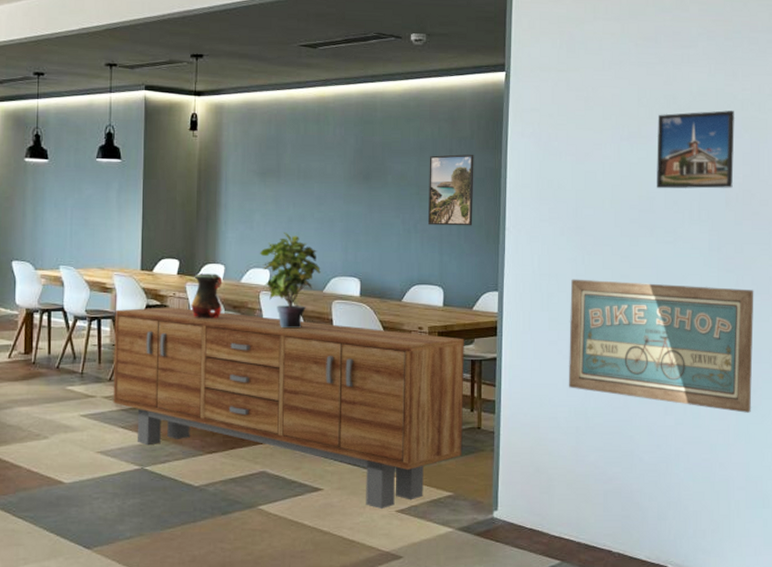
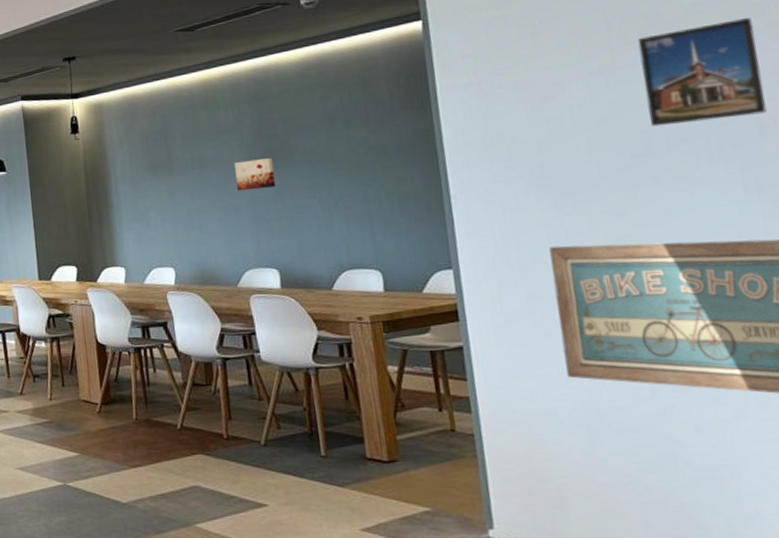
sideboard: present [113,307,464,509] -> none [18,315,436,527]
vase: present [191,273,223,318] -> none [94,277,128,325]
potted plant: present [260,231,321,327] -> none [161,226,232,329]
wall art: none [335,177,369,205] -> present [234,158,276,191]
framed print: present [427,154,474,226] -> none [341,118,408,203]

